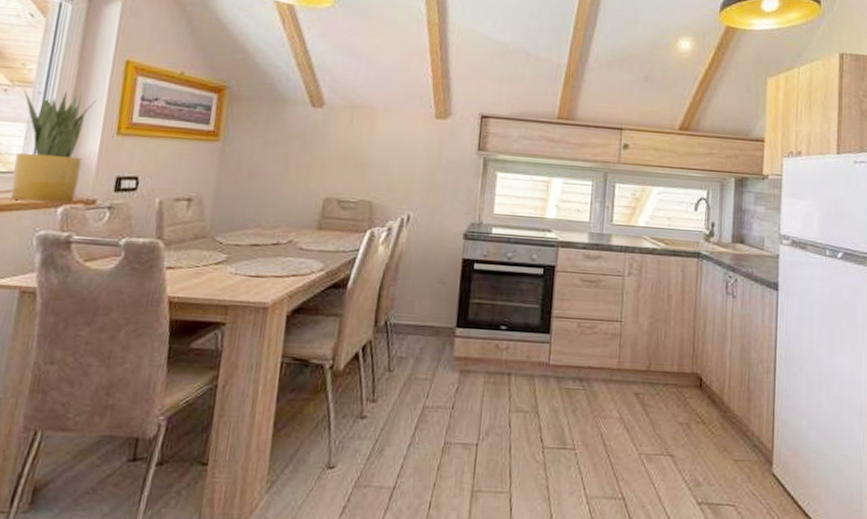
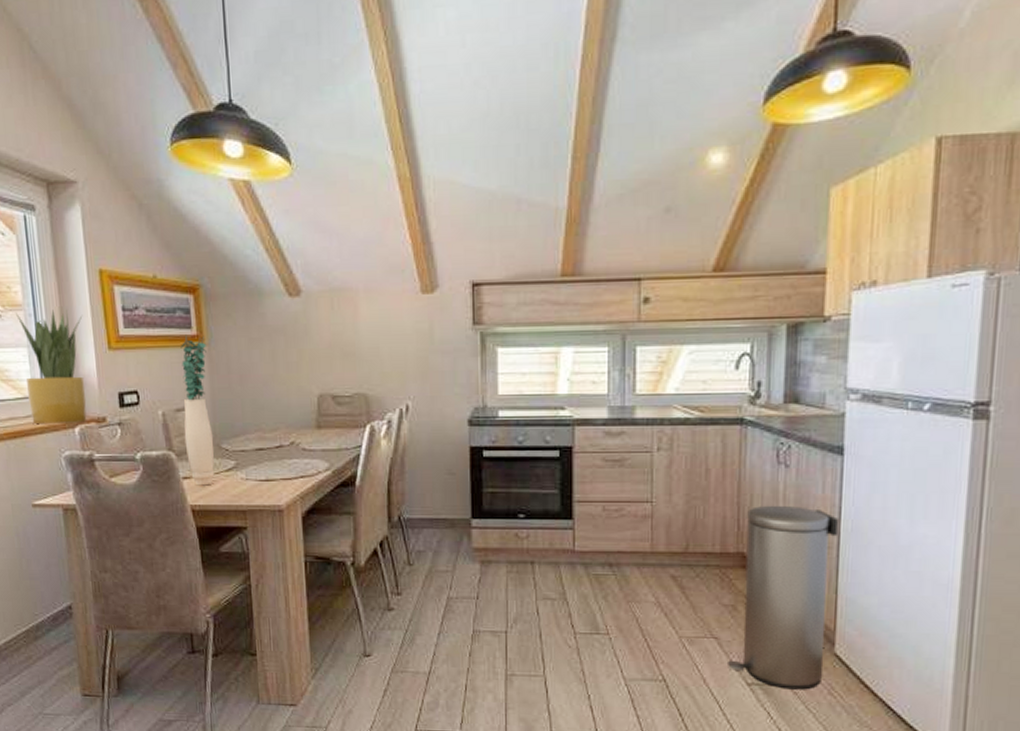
vase: none [176,129,222,278] -> present [180,334,215,486]
pedal bin: none [680,331,776,510] -> present [726,506,840,690]

